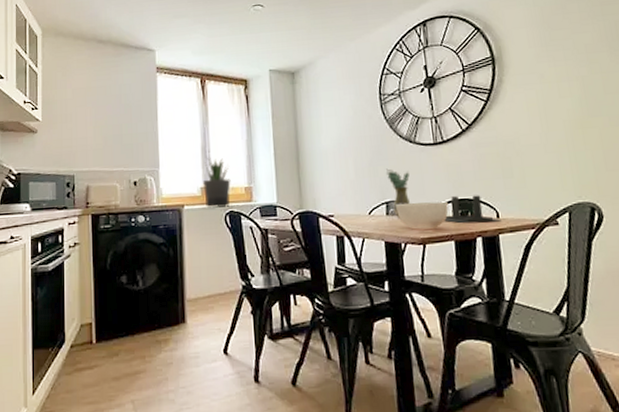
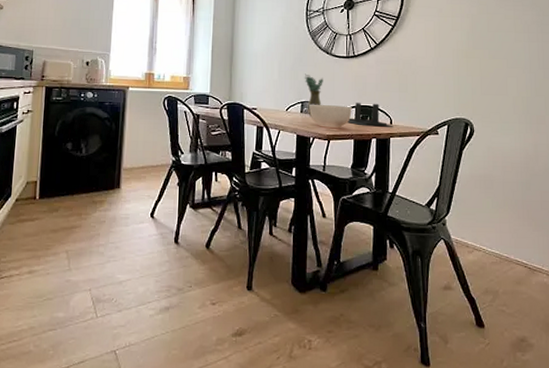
planter: present [203,158,231,208] -> none [147,48,172,92]

